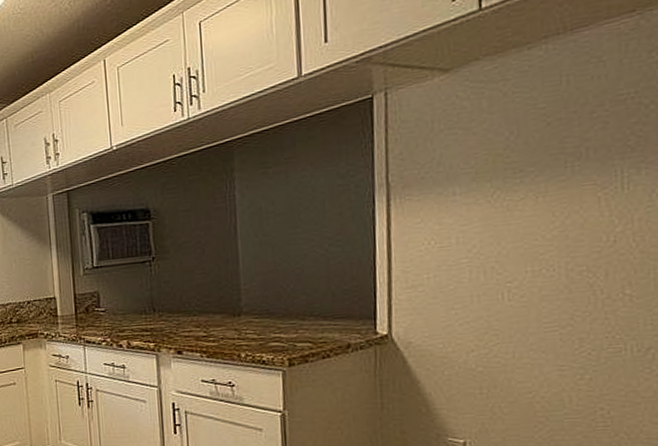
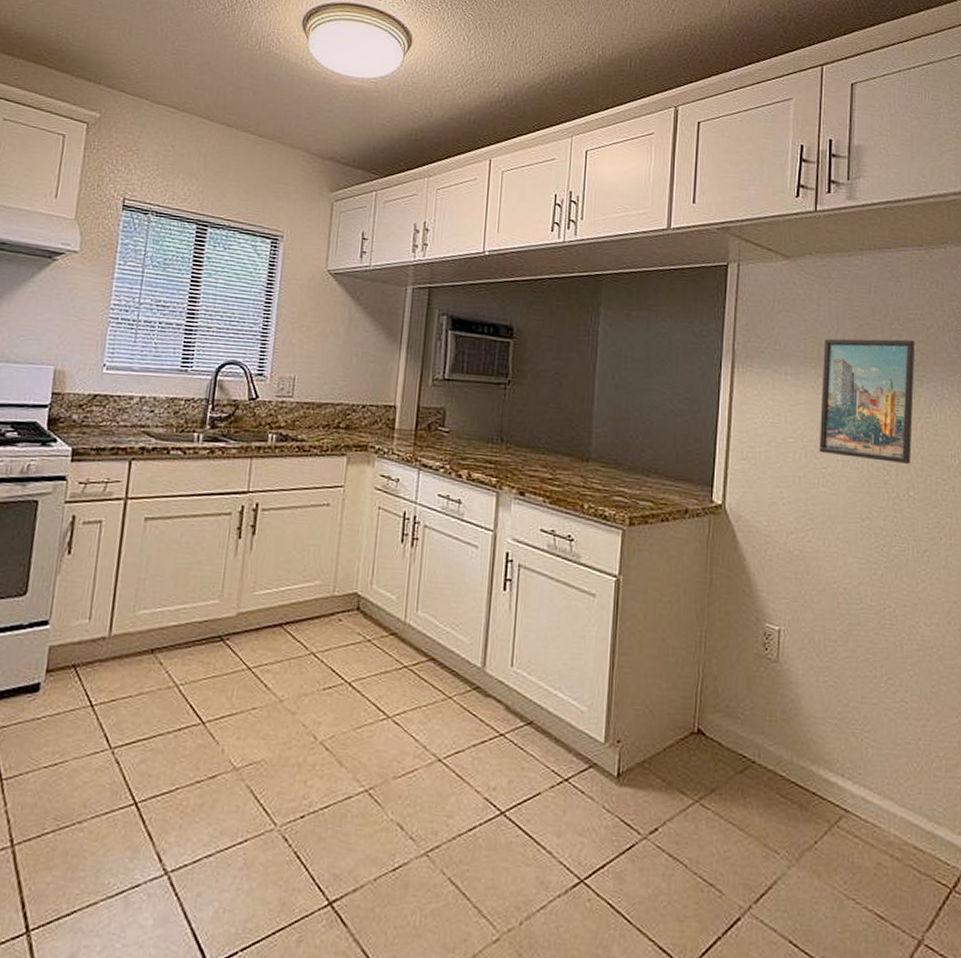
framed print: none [500,124,629,268] -> present [819,338,916,464]

